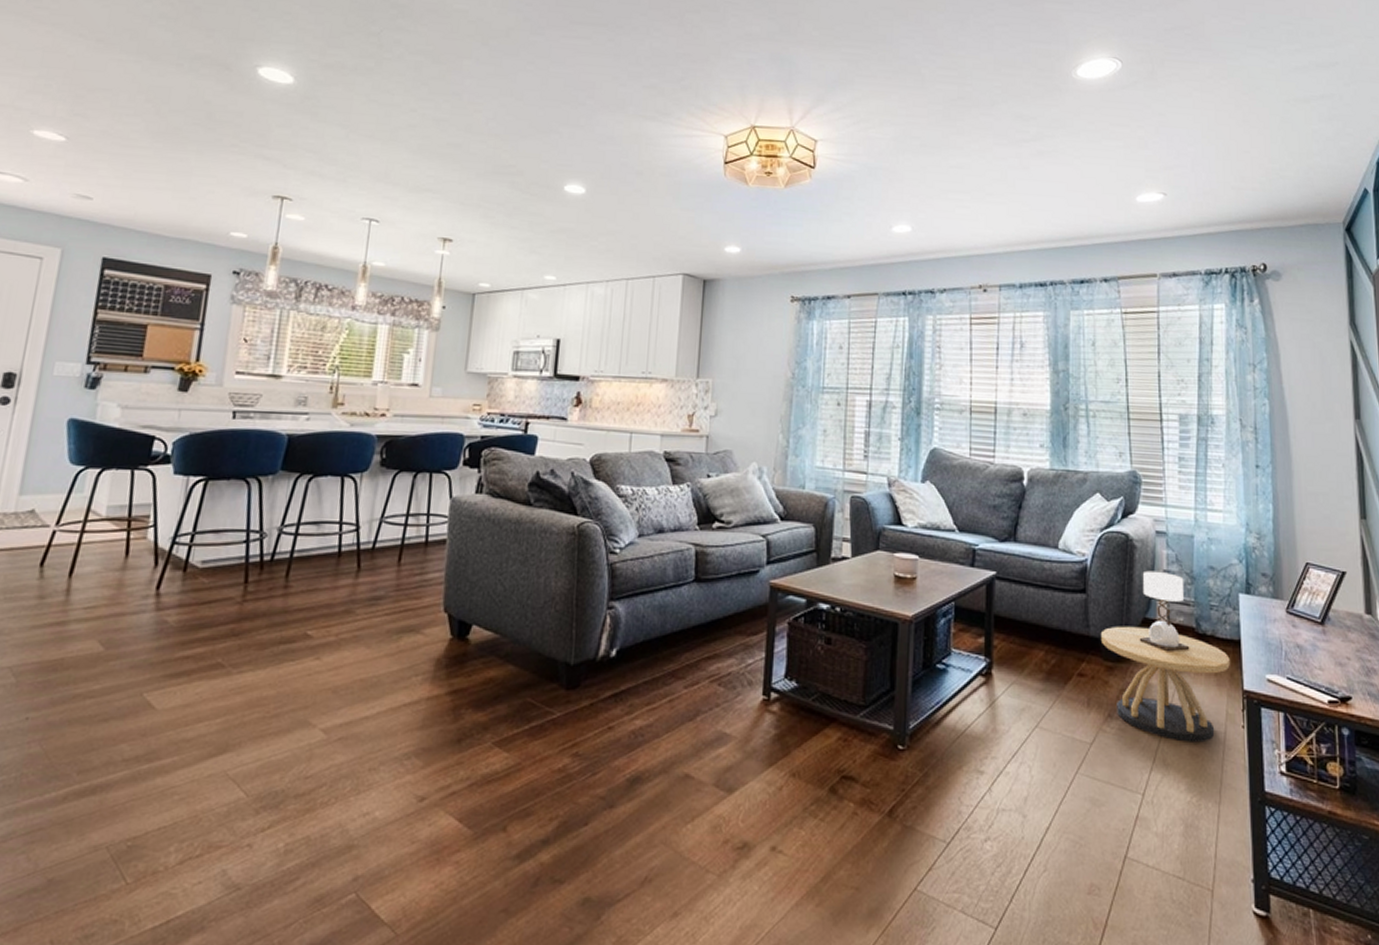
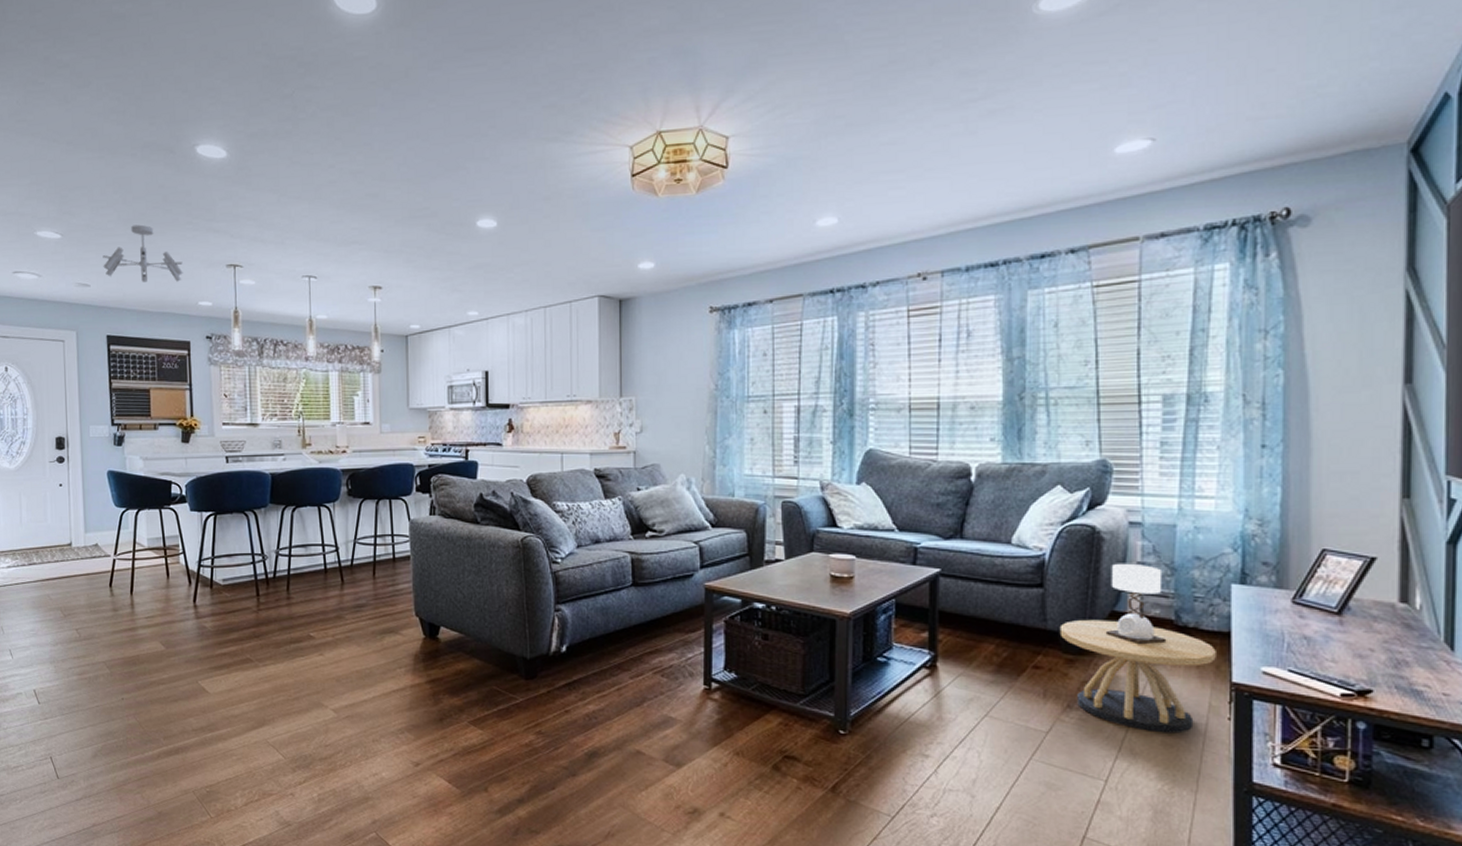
ceiling light fixture: none [114,139,219,207] -> present [103,224,183,283]

